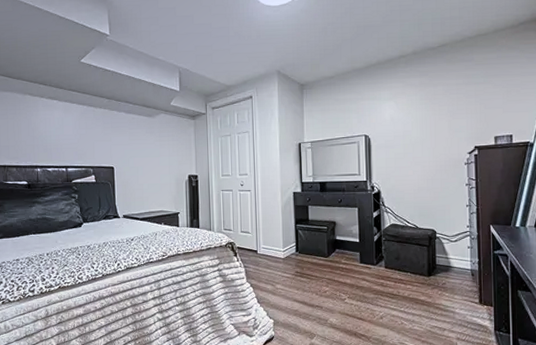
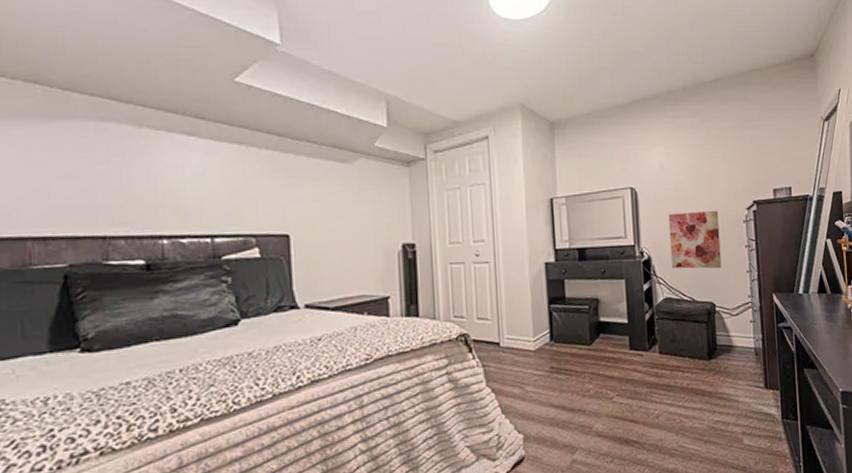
wall art: none [396,154,443,203] -> present [668,210,722,269]

